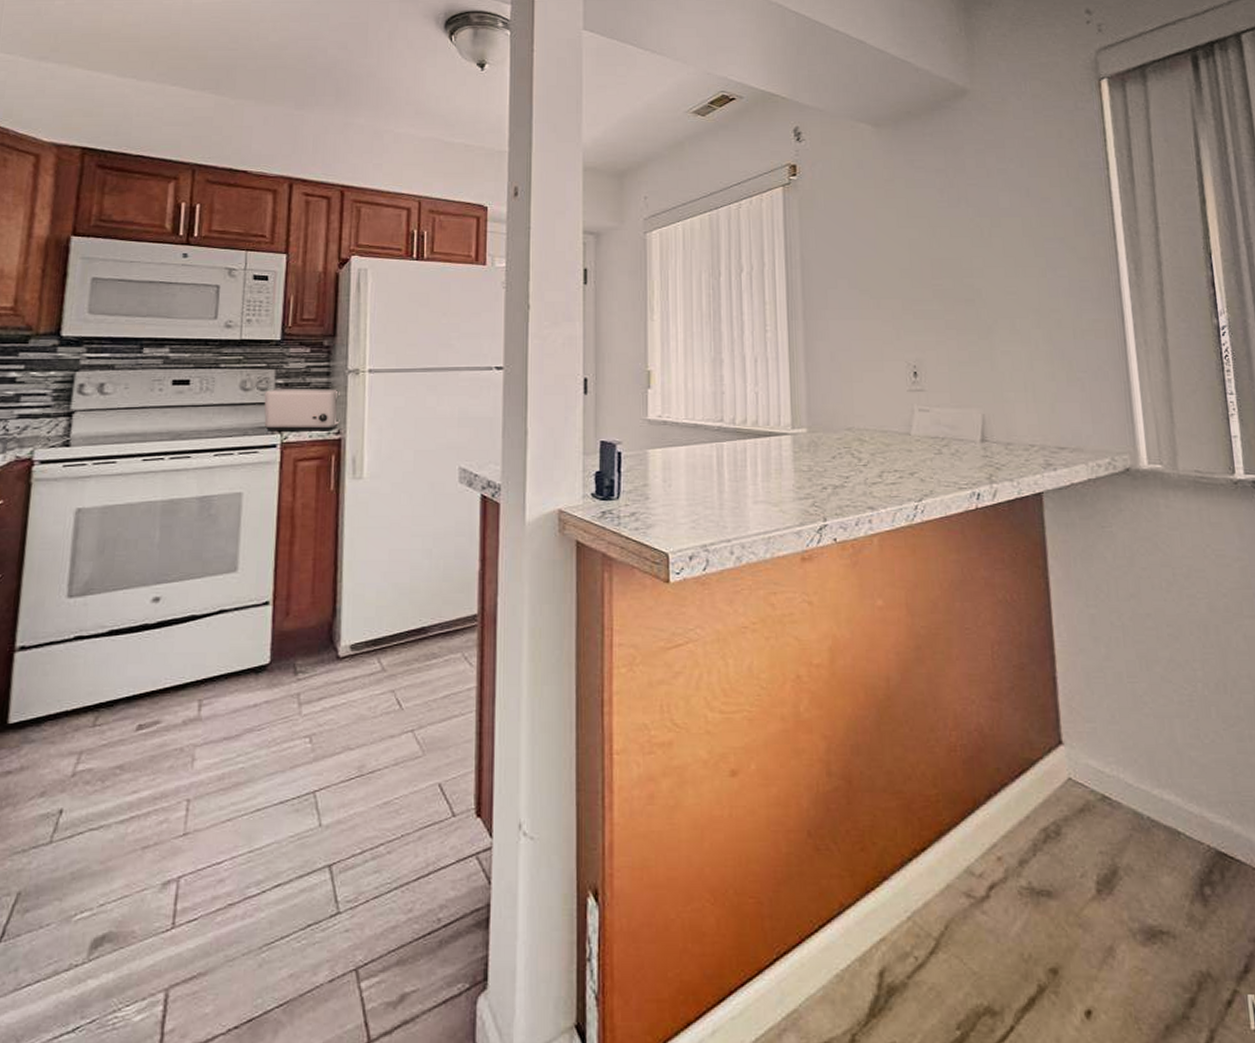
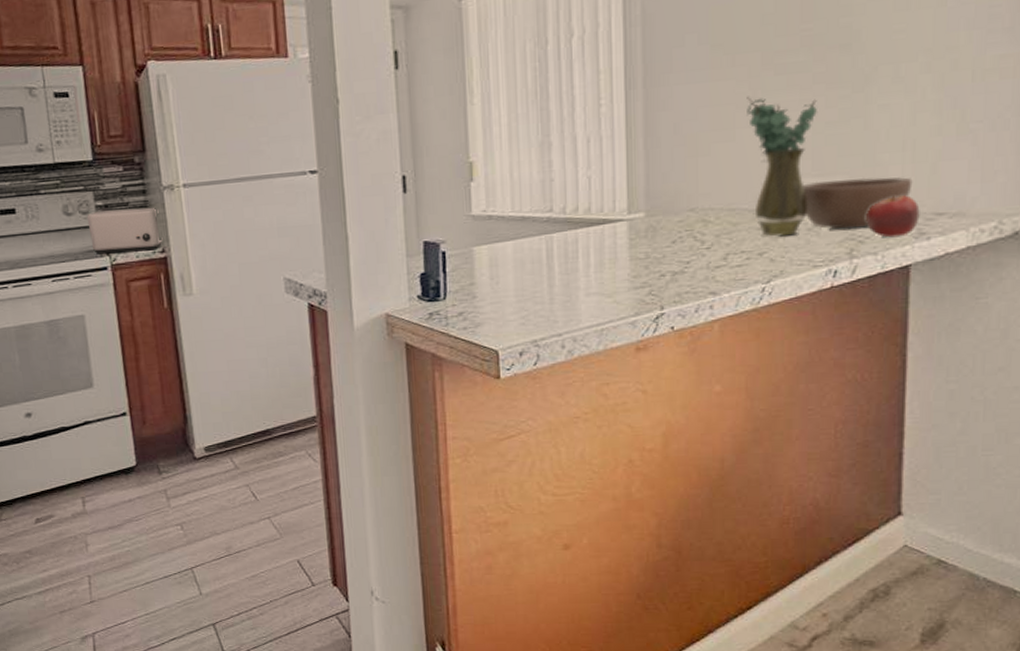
vase: none [891,334,952,459] -> present [747,96,818,237]
bowl: none [944,411,1037,456] -> present [803,177,913,229]
fruit: none [1000,430,1046,466] -> present [866,195,920,238]

